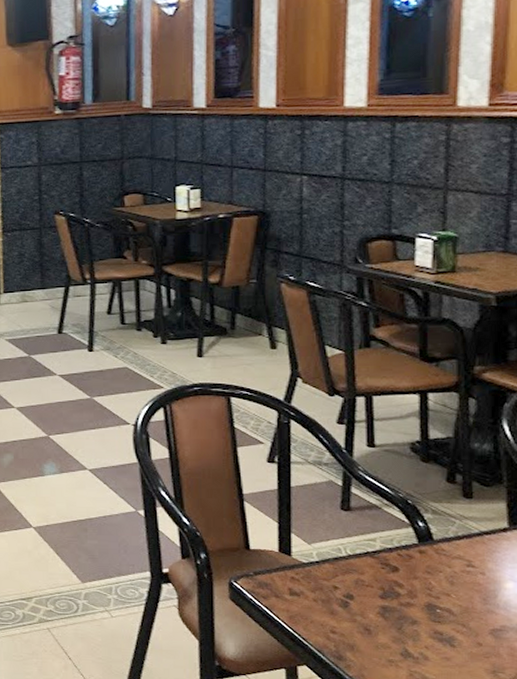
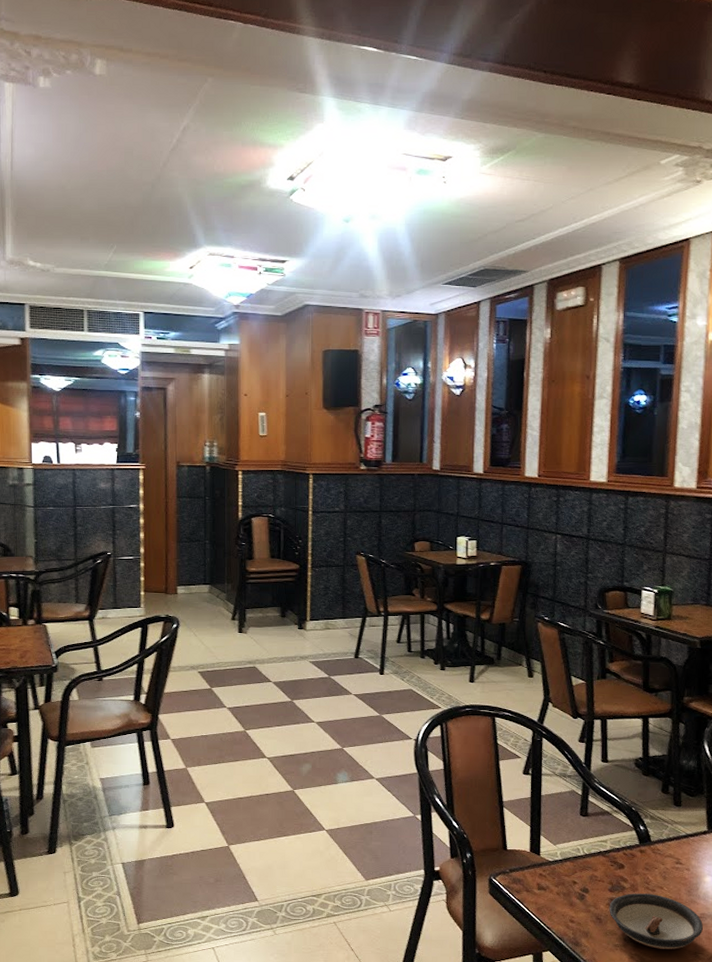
saucer: none [380,601,503,667] -> present [609,893,703,949]

